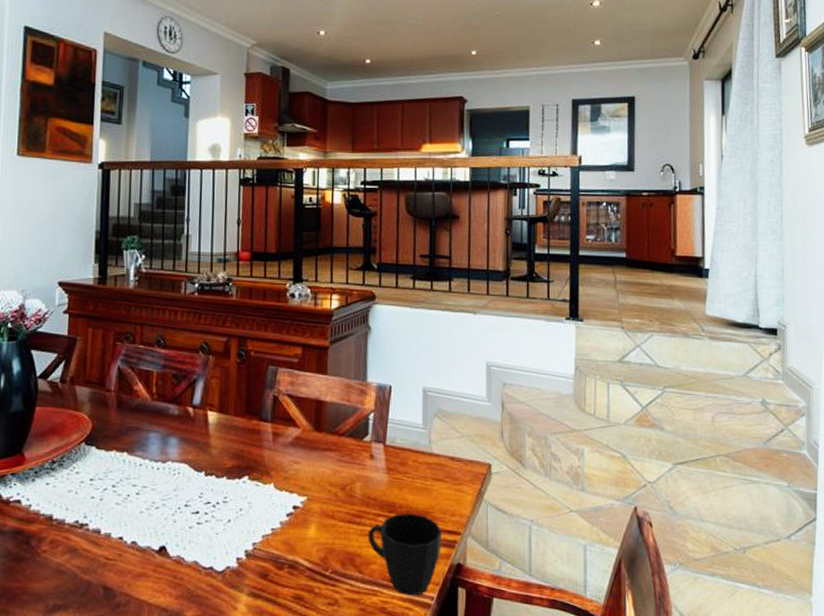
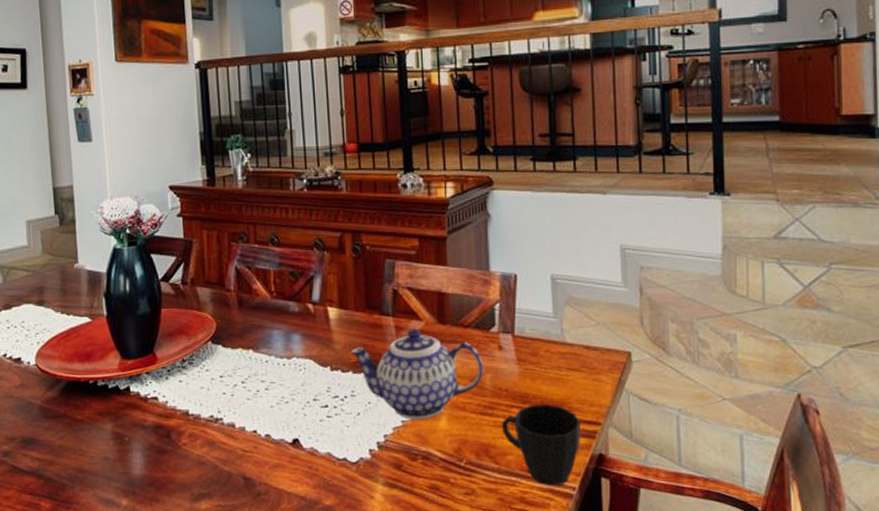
teapot: none [227,435,355,527] -> present [351,329,484,419]

